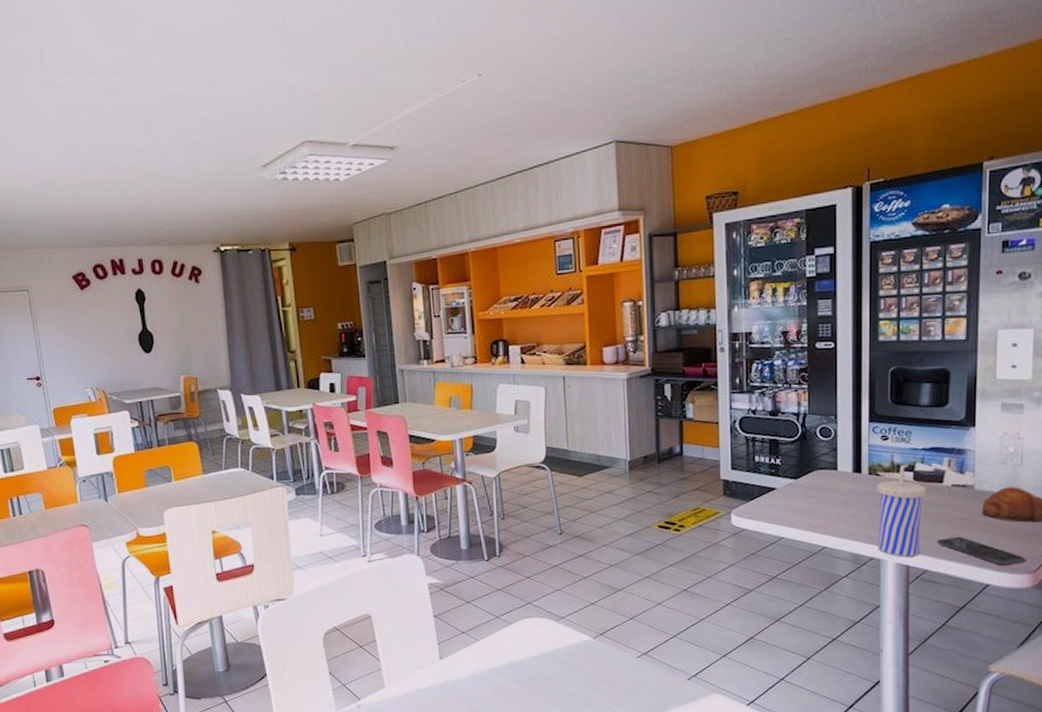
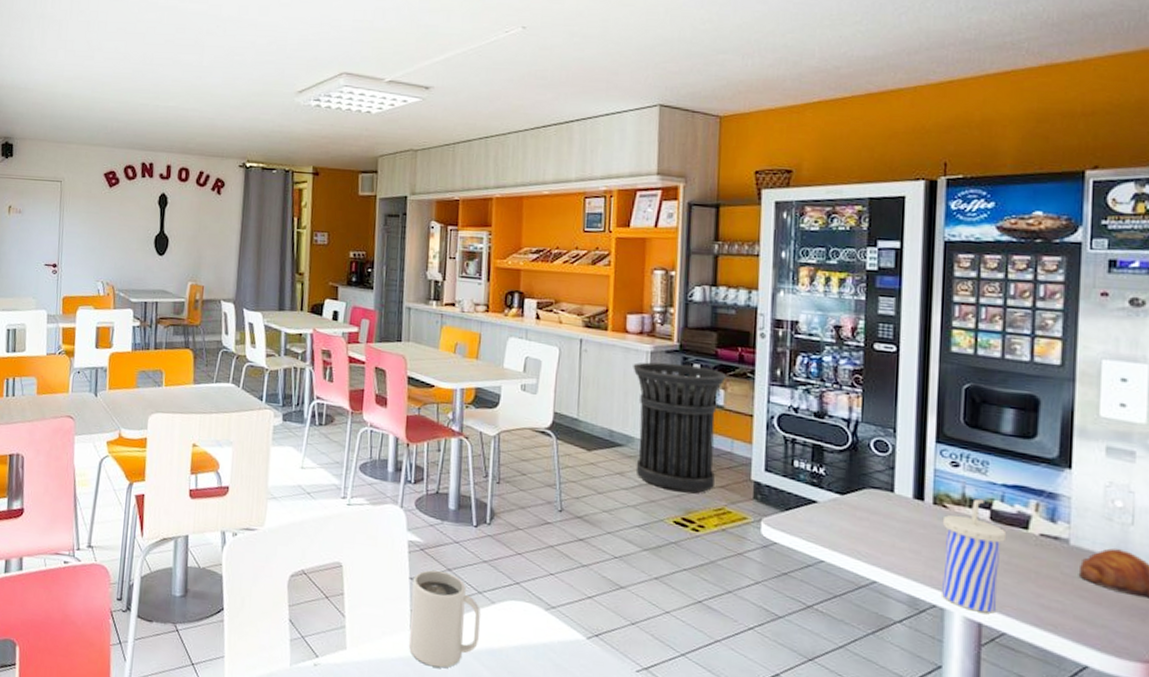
mug: none [437,604,501,688] -> present [408,570,481,668]
trash can: none [612,386,694,500] -> present [633,362,727,493]
smartphone: present [936,536,1026,566] -> none [1018,597,1139,647]

